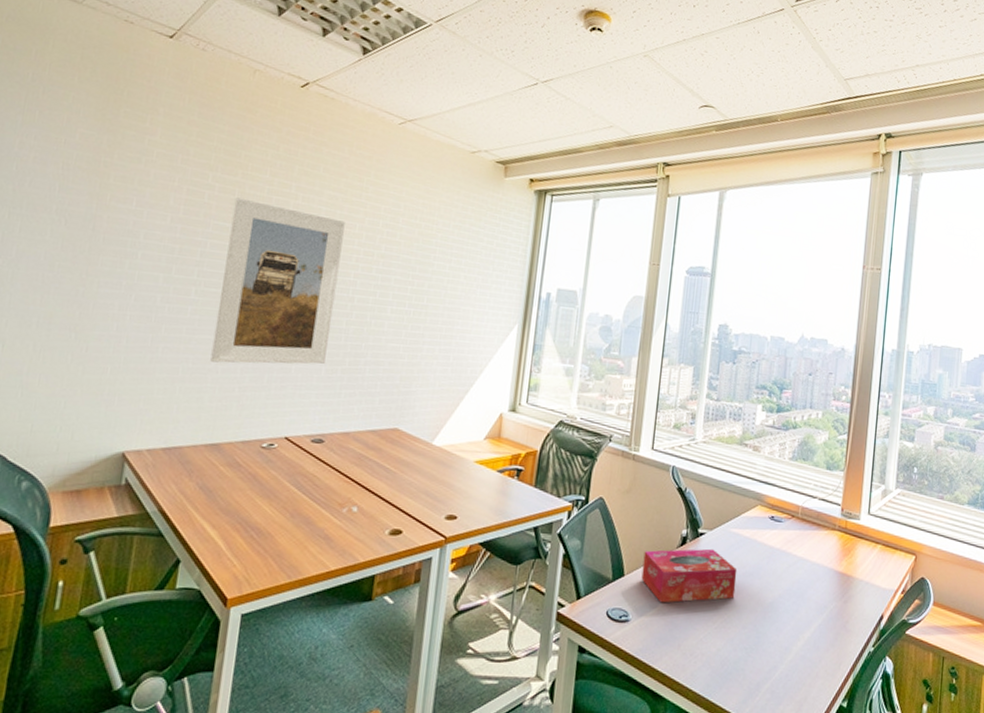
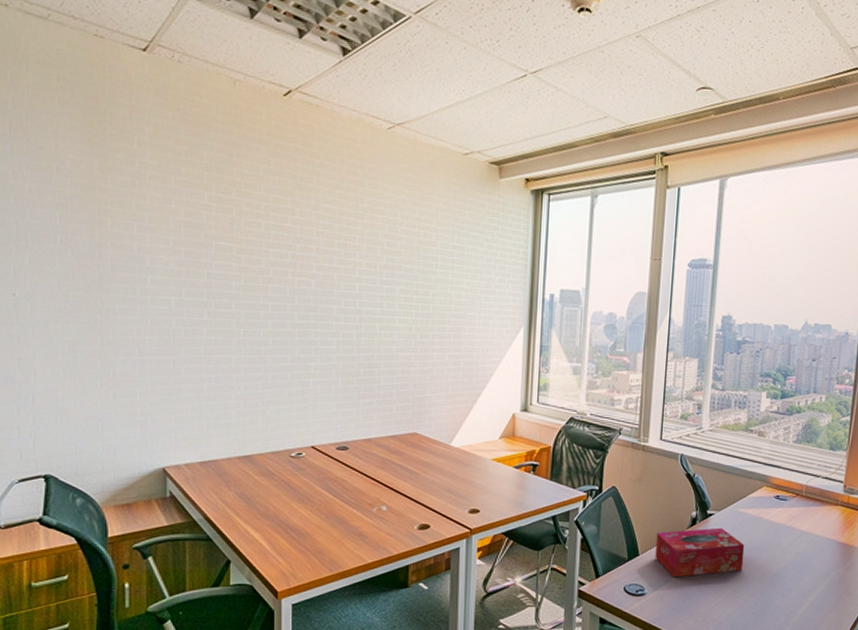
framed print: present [210,197,345,365] -> none [232,216,344,380]

